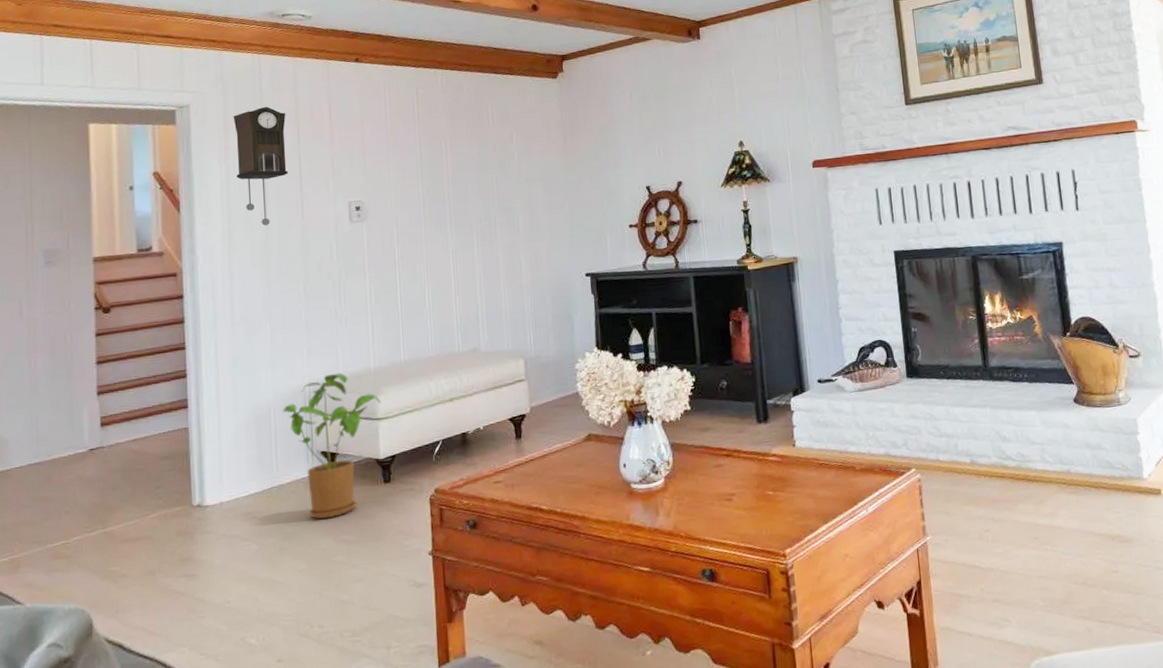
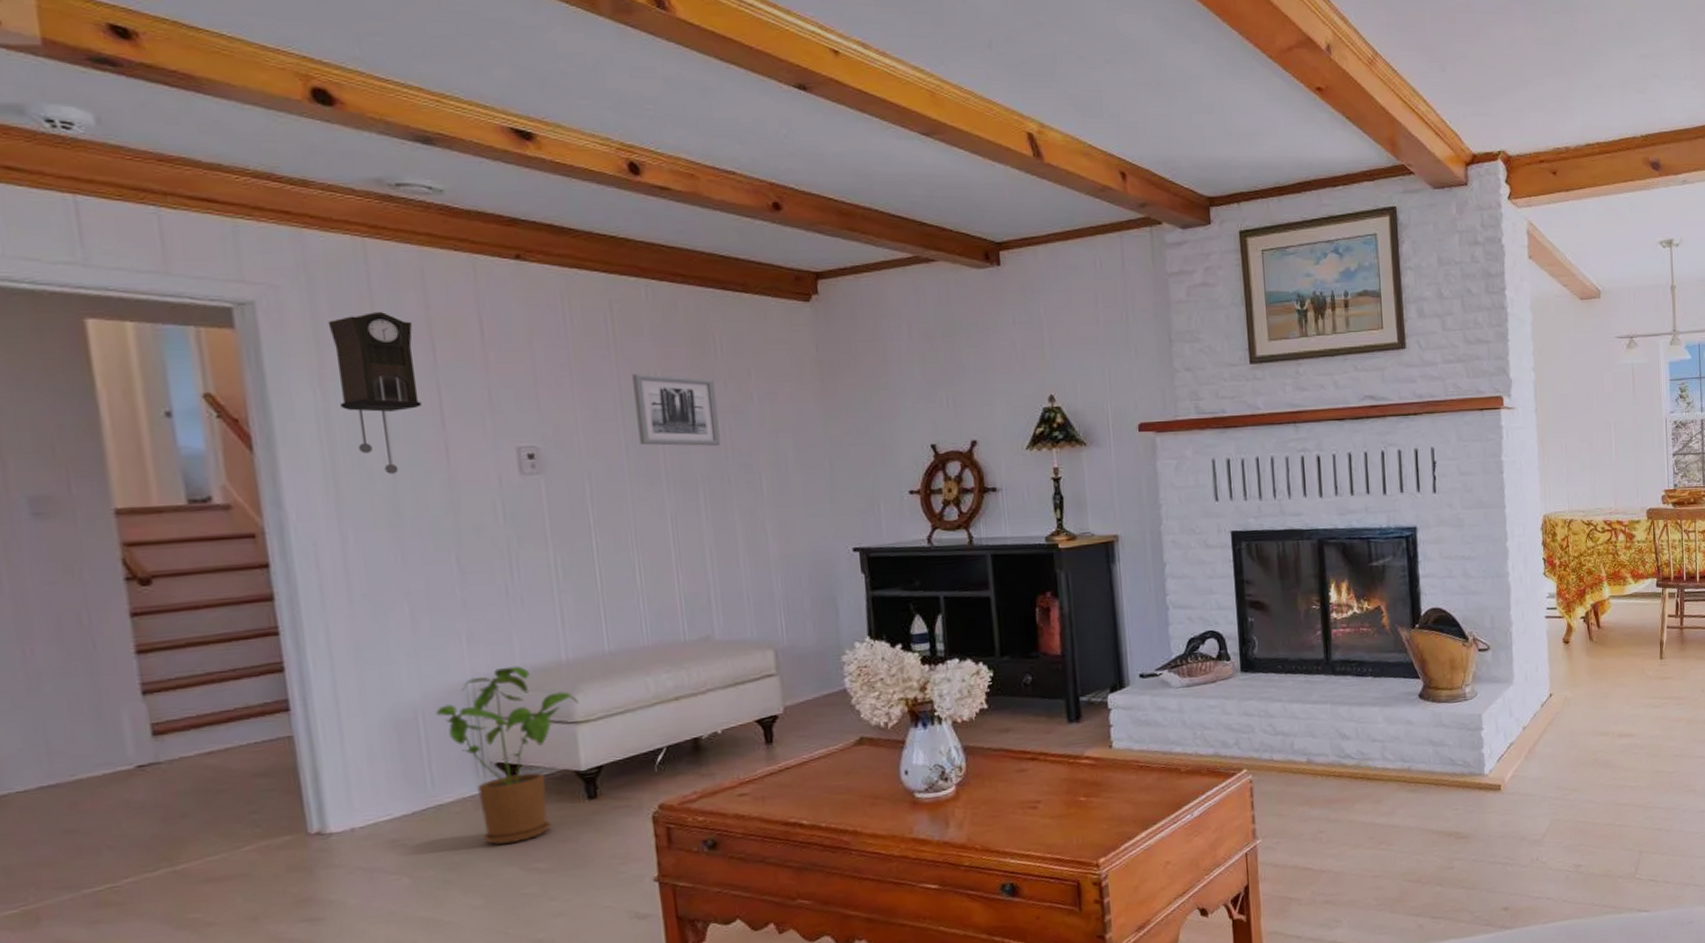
wall art: none [429,141,490,197] -> present [632,374,721,446]

